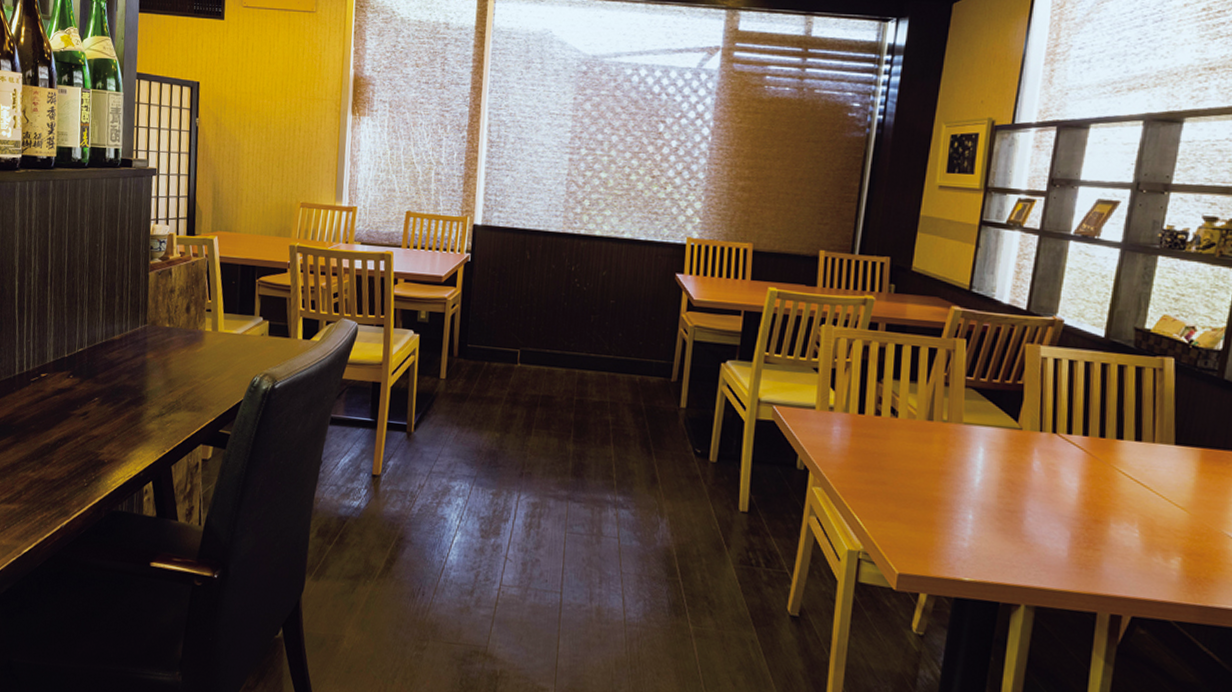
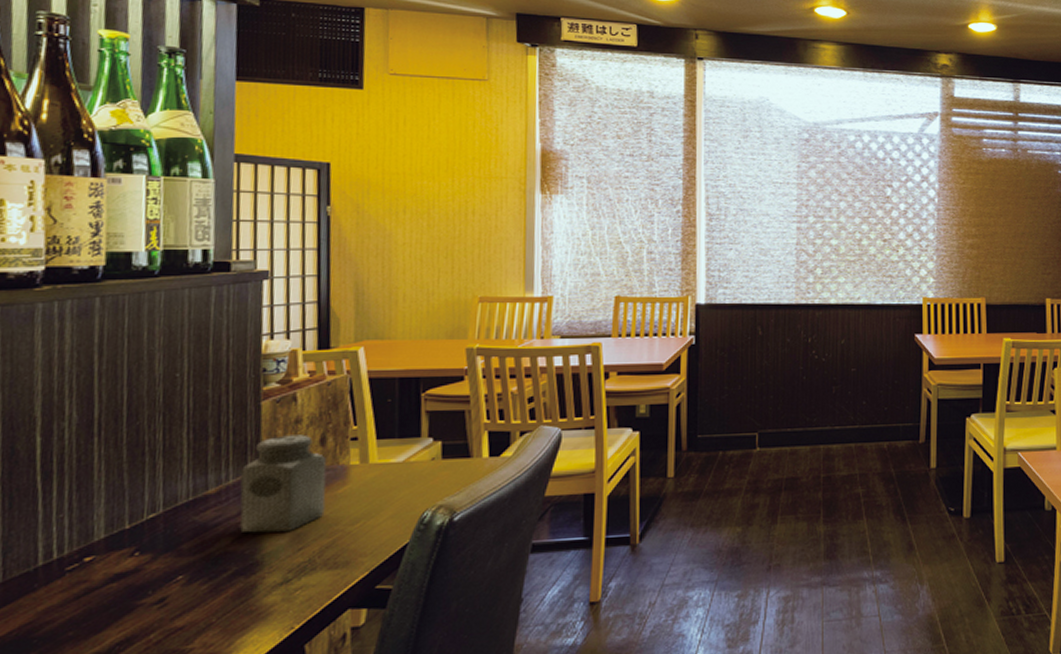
salt shaker: none [133,301,190,376] -> present [240,434,327,533]

